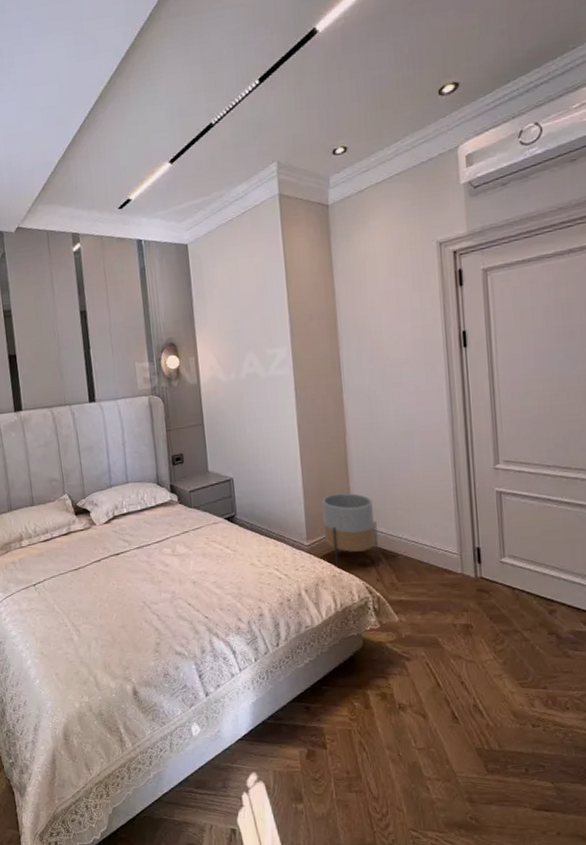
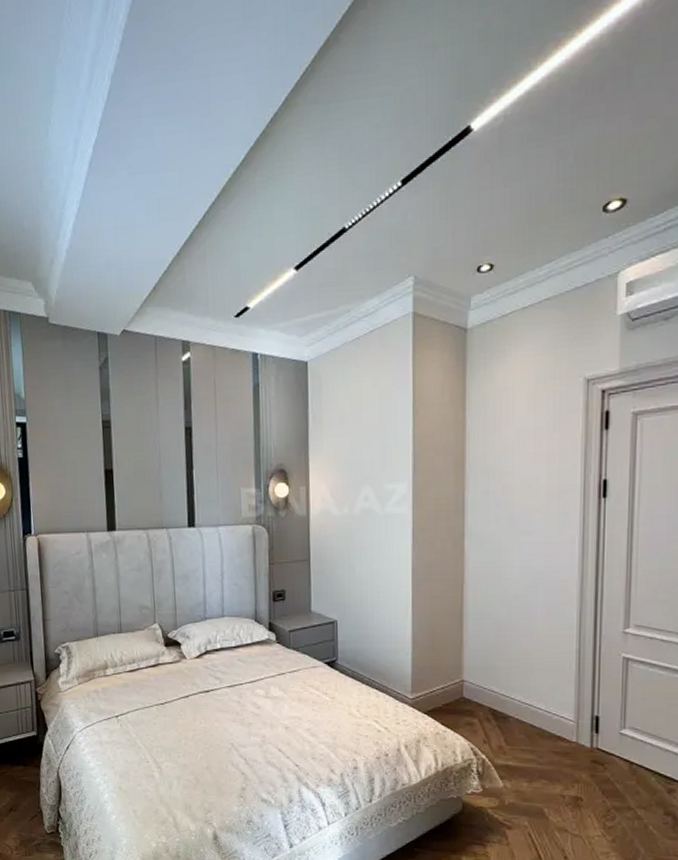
planter: present [322,493,380,568] -> none [431,646,489,728]

